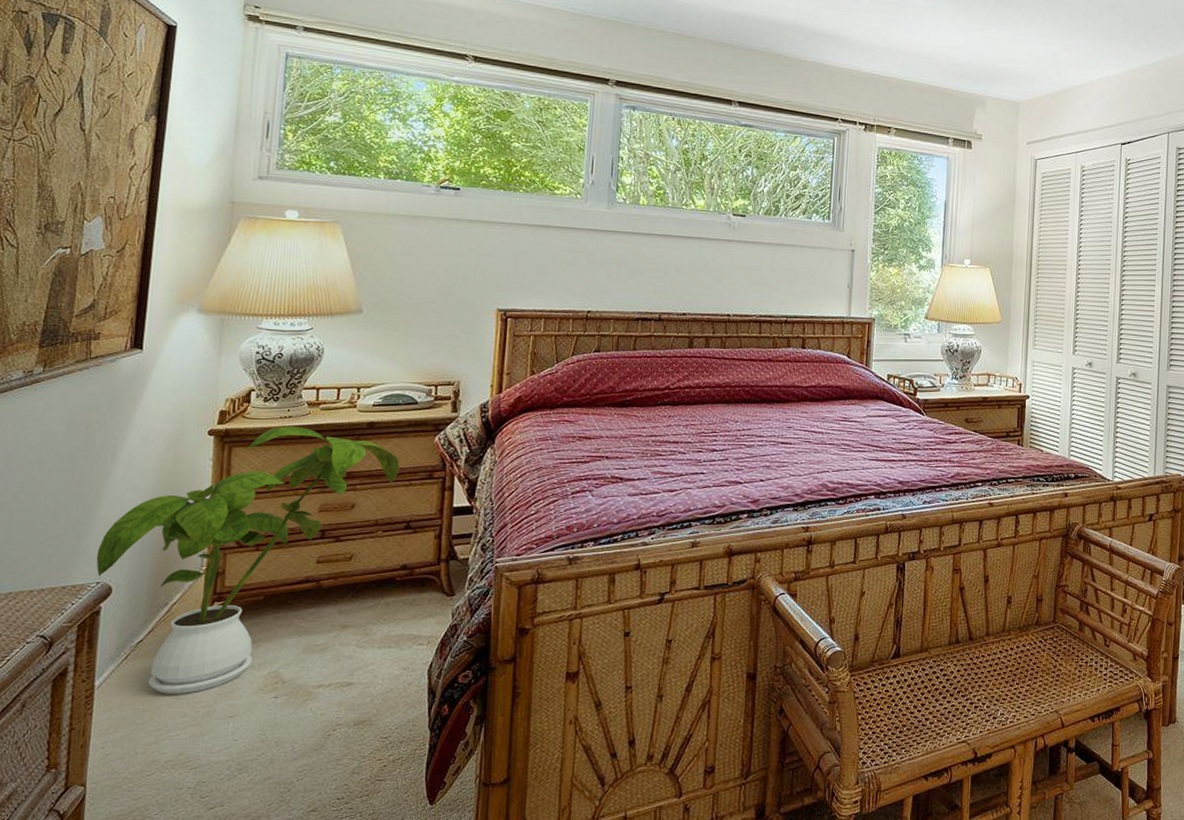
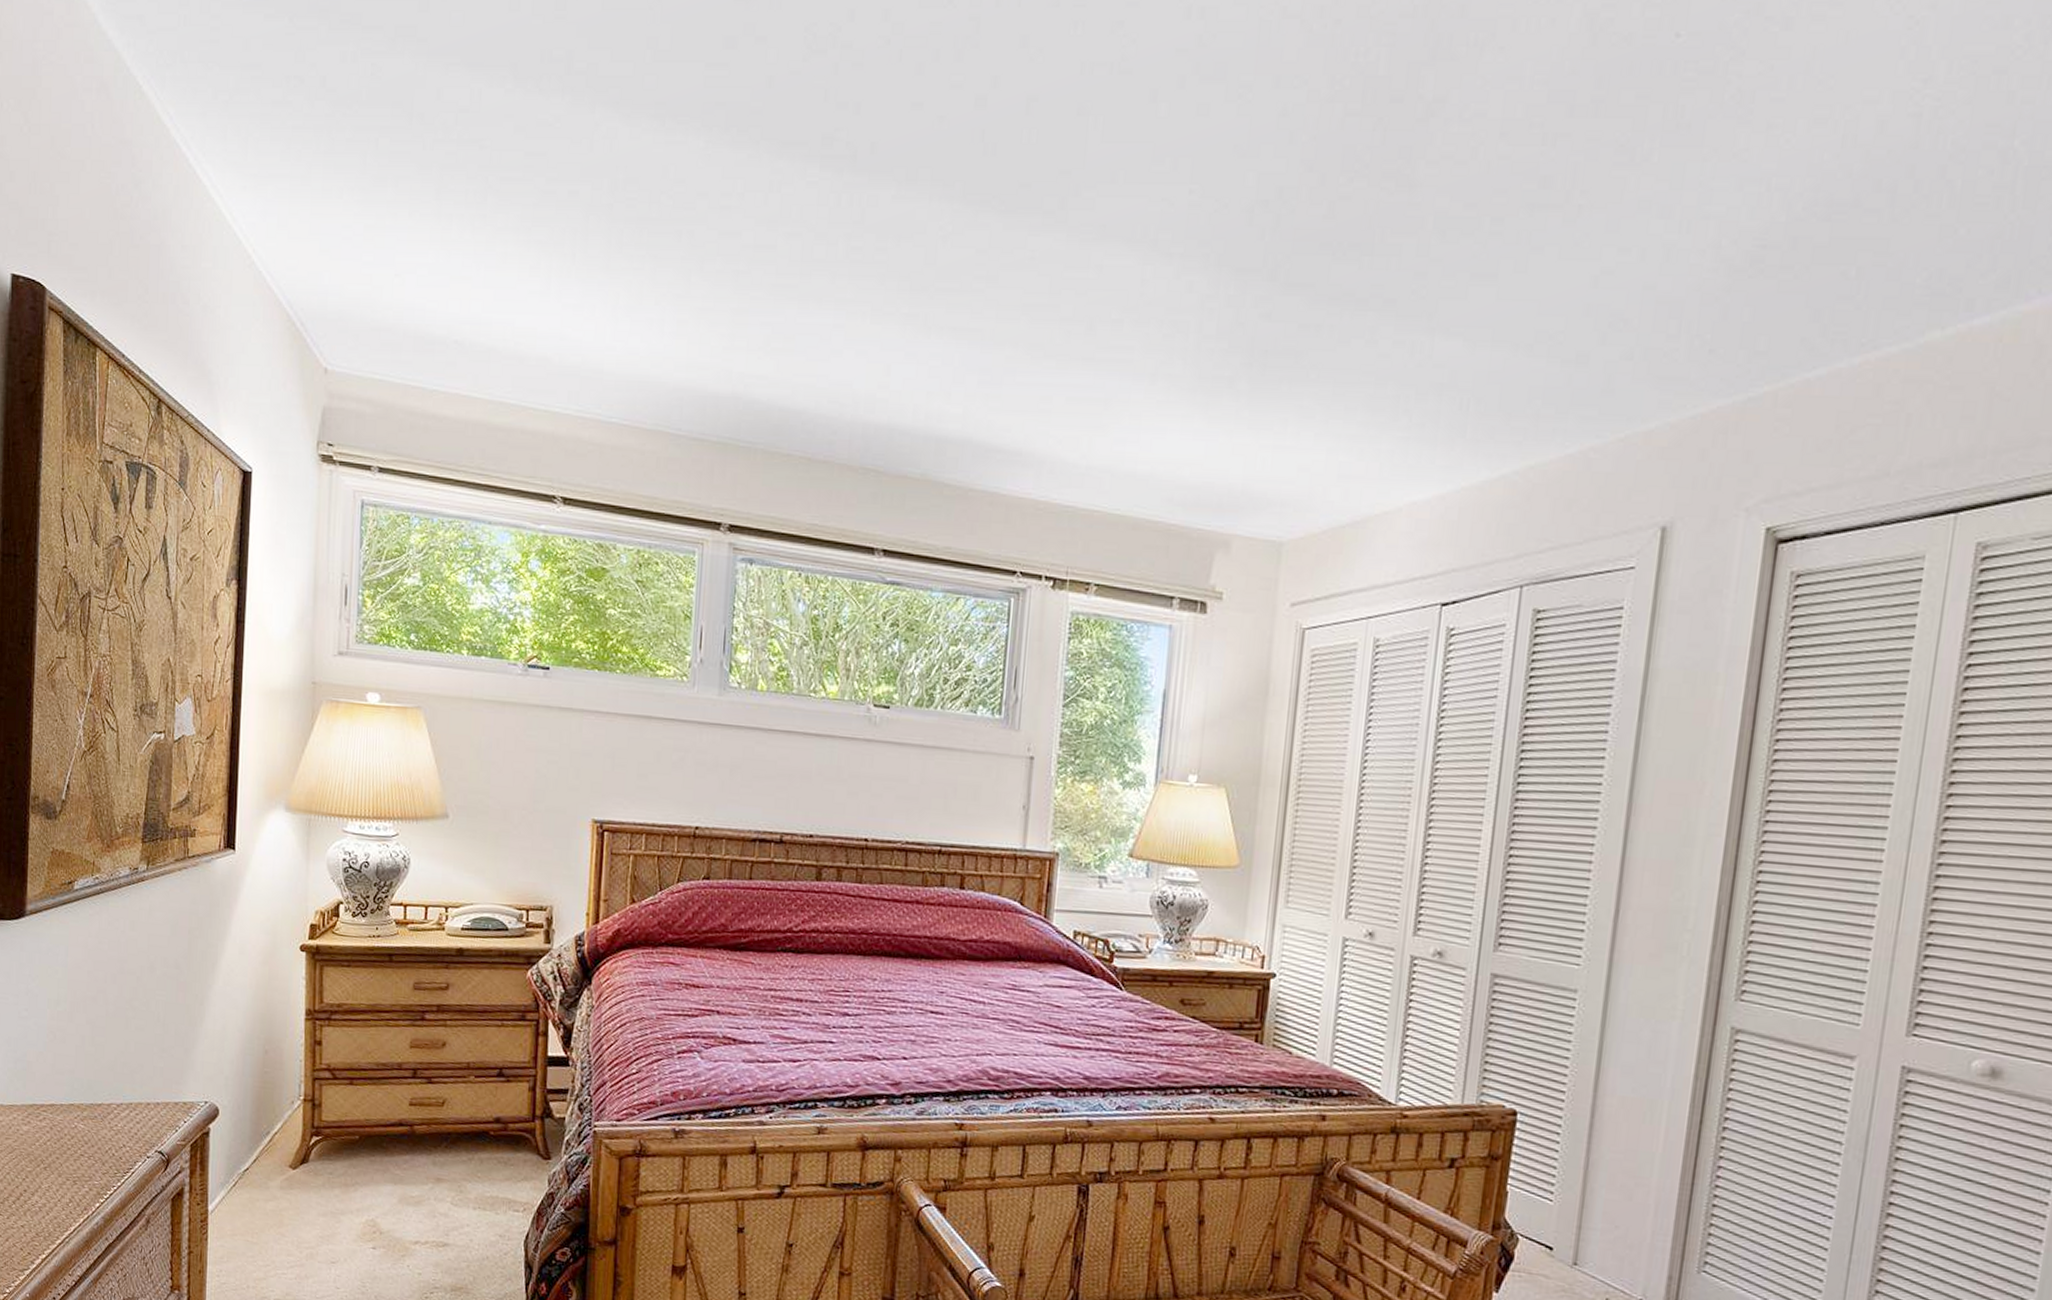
house plant: present [96,426,400,694] -> none [203,946,491,1232]

